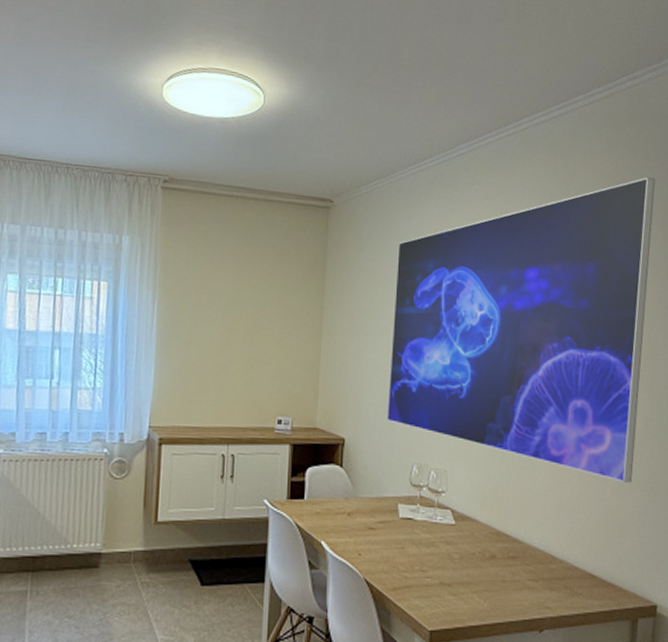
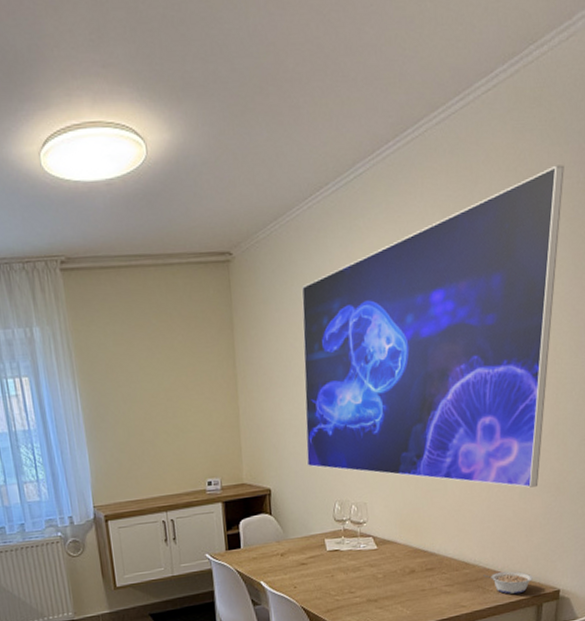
legume: none [571,574,628,603] -> present [483,571,534,594]

